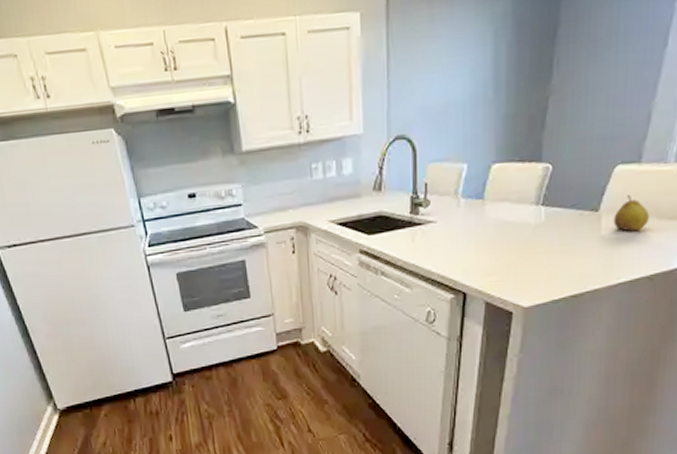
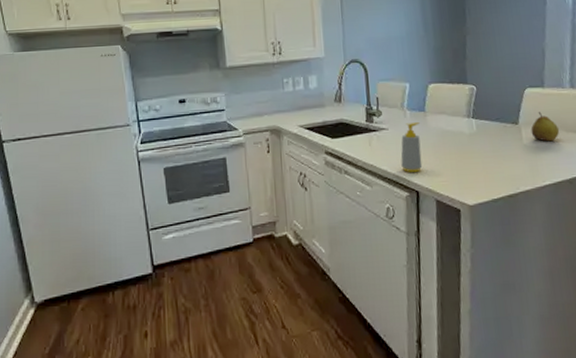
soap bottle: none [448,213,475,273] -> present [401,122,423,173]

